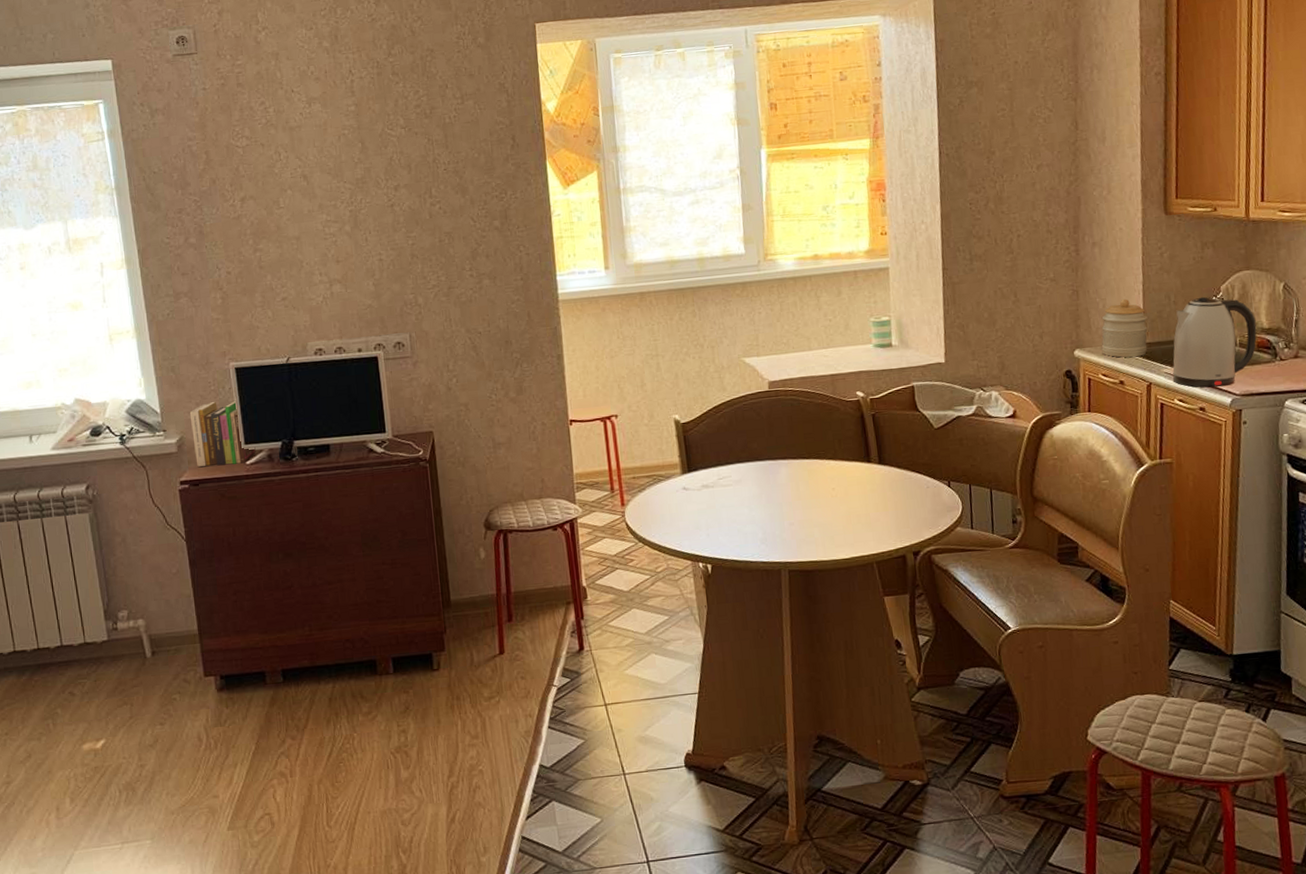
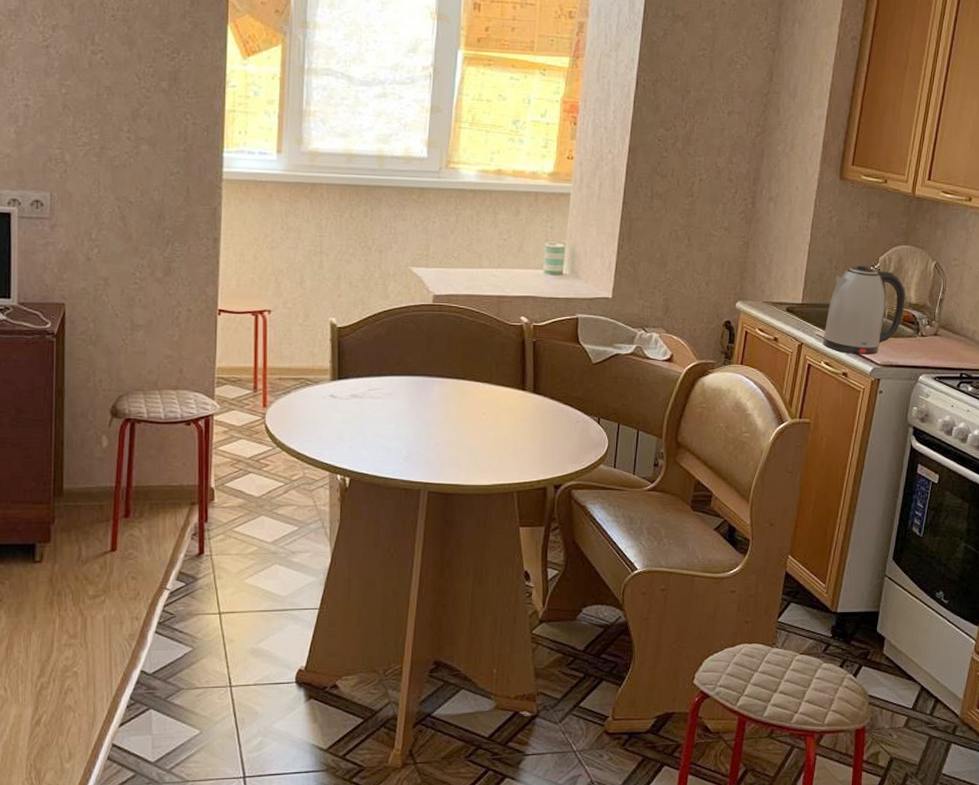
jar: present [1101,298,1148,358] -> none [762,257,809,316]

